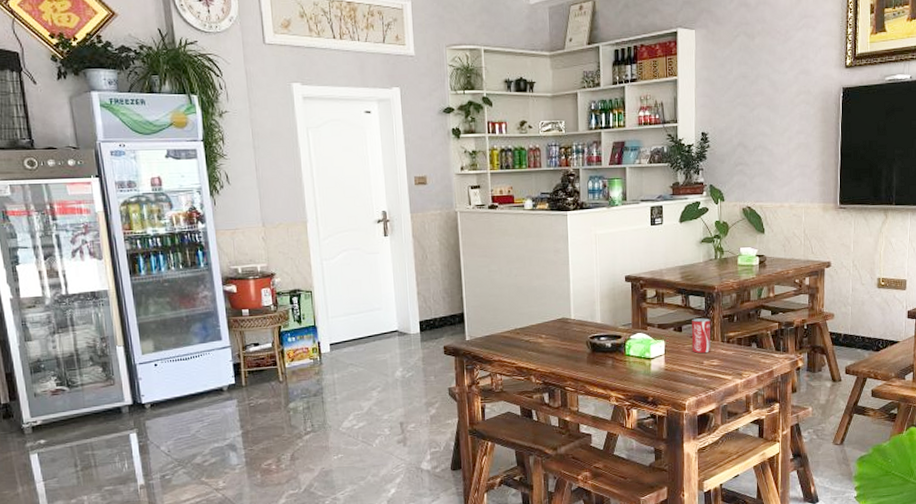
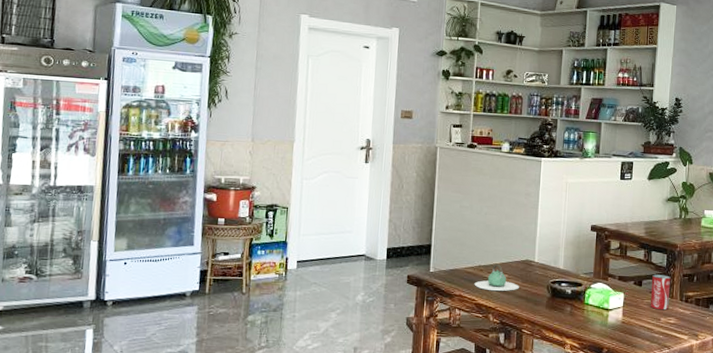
teapot: none [512,325,558,353] -> present [474,263,519,292]

